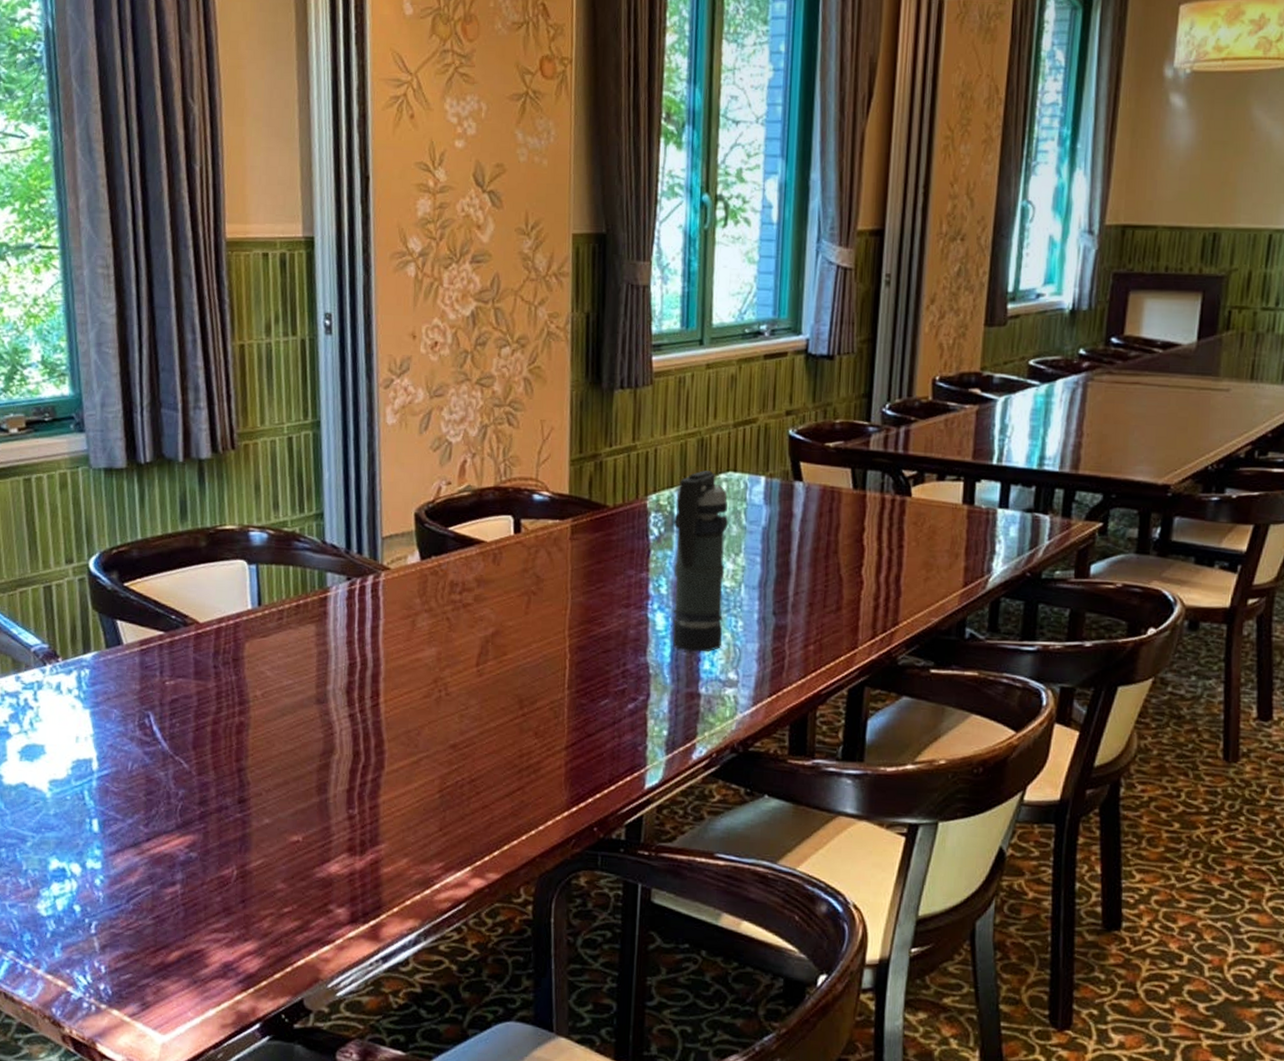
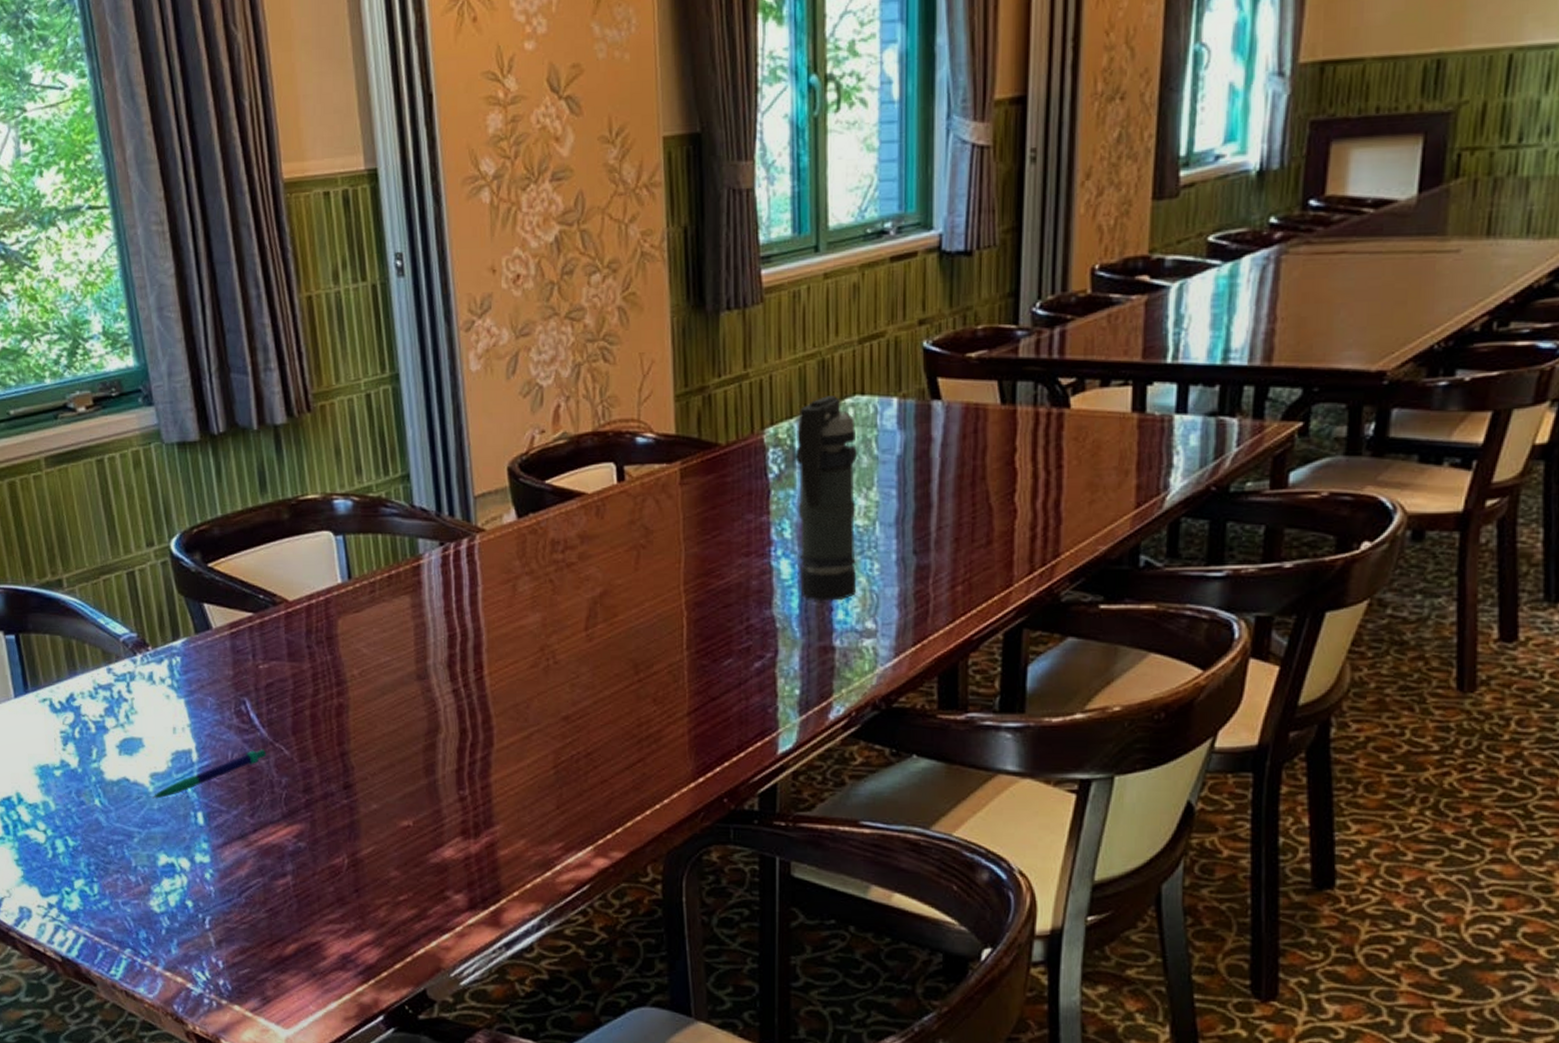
pen: none [50,761,166,805] -> present [153,749,267,799]

